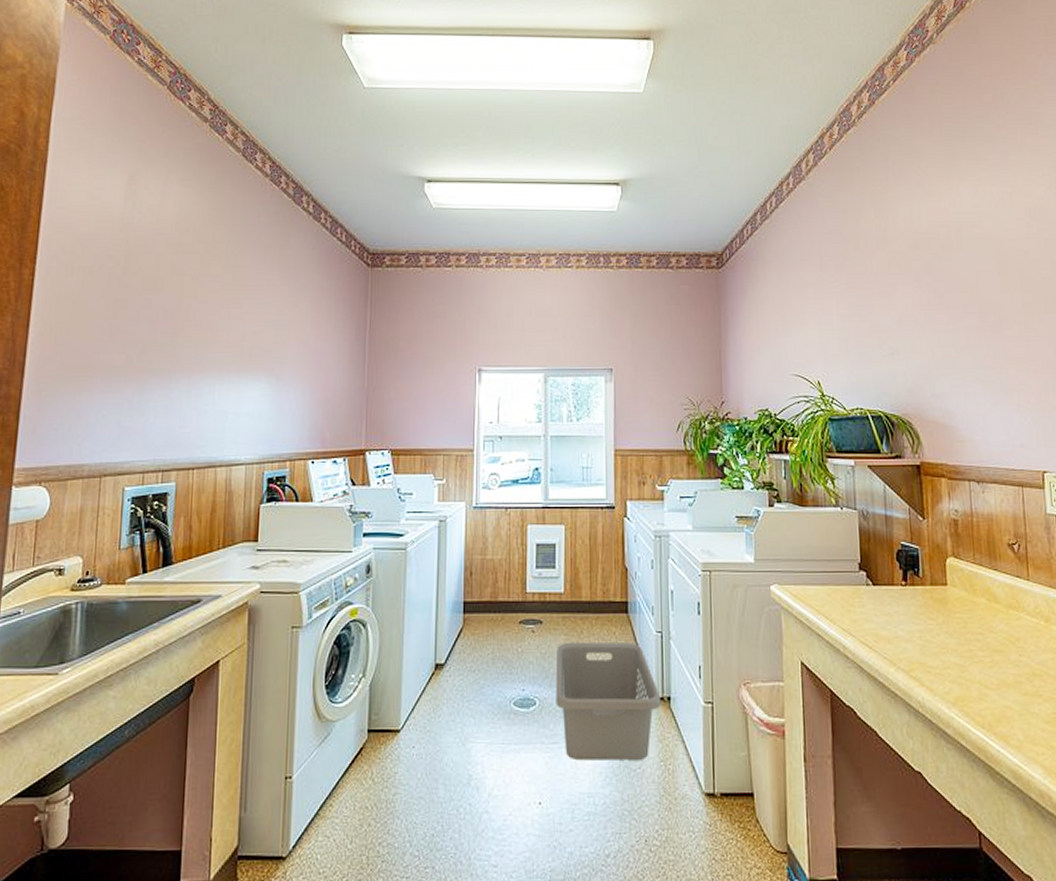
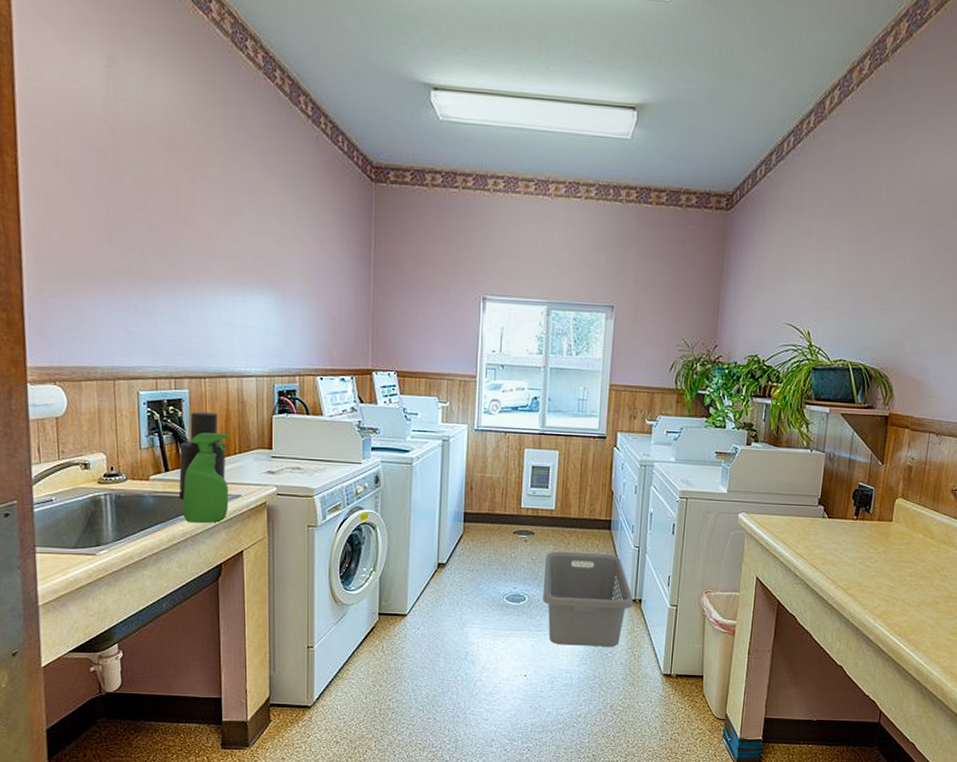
dispenser: none [156,505,210,604] -> present [179,412,226,499]
spray bottle: none [156,526,213,631] -> present [182,432,229,524]

